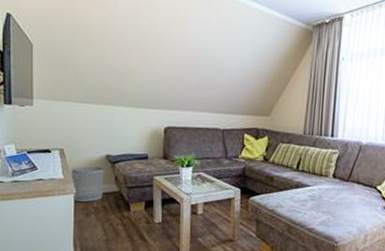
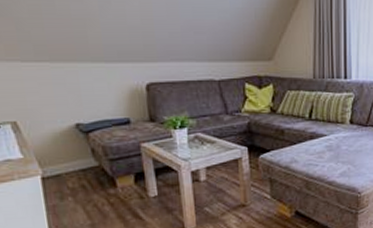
waste bin: present [71,166,104,203] -> none [32,139,79,185]

